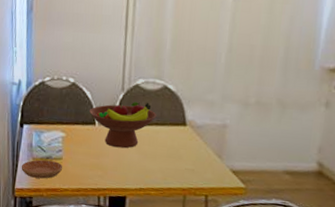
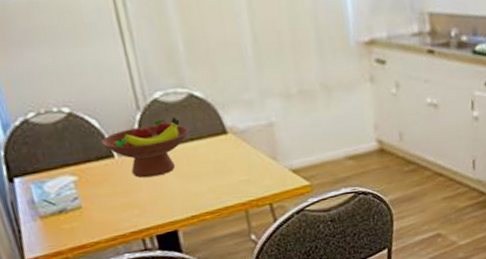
saucer: present [21,159,63,179] -> none [26,212,86,241]

